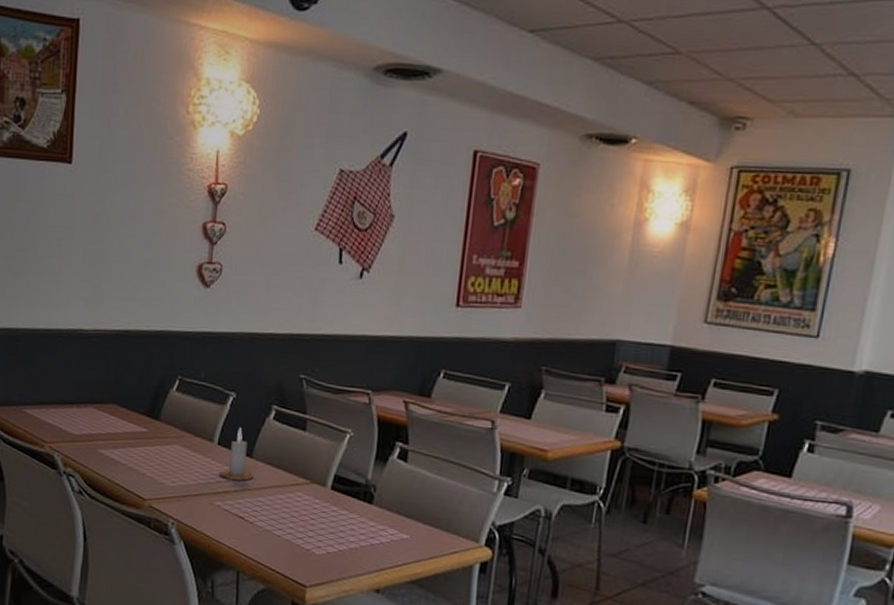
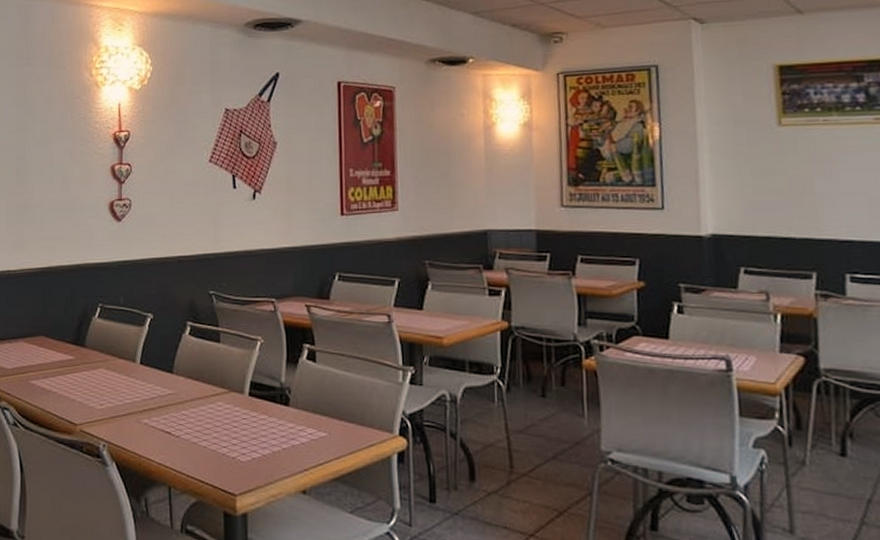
candle: present [218,427,254,481] -> none [143,345,176,396]

